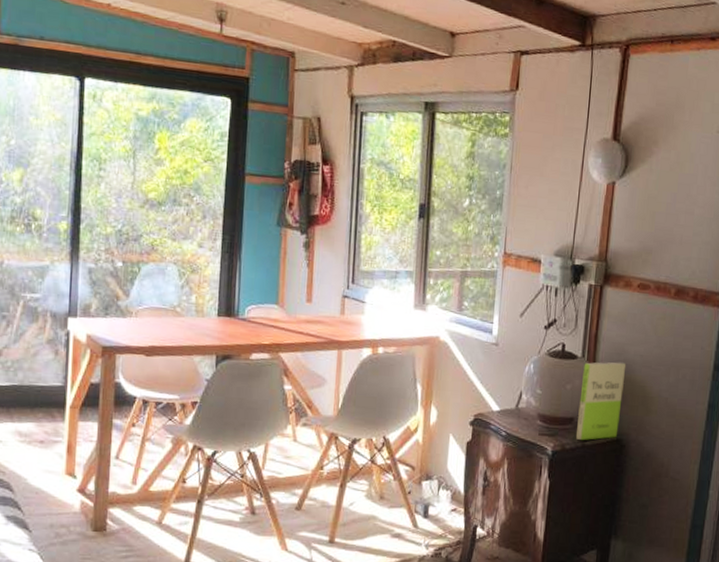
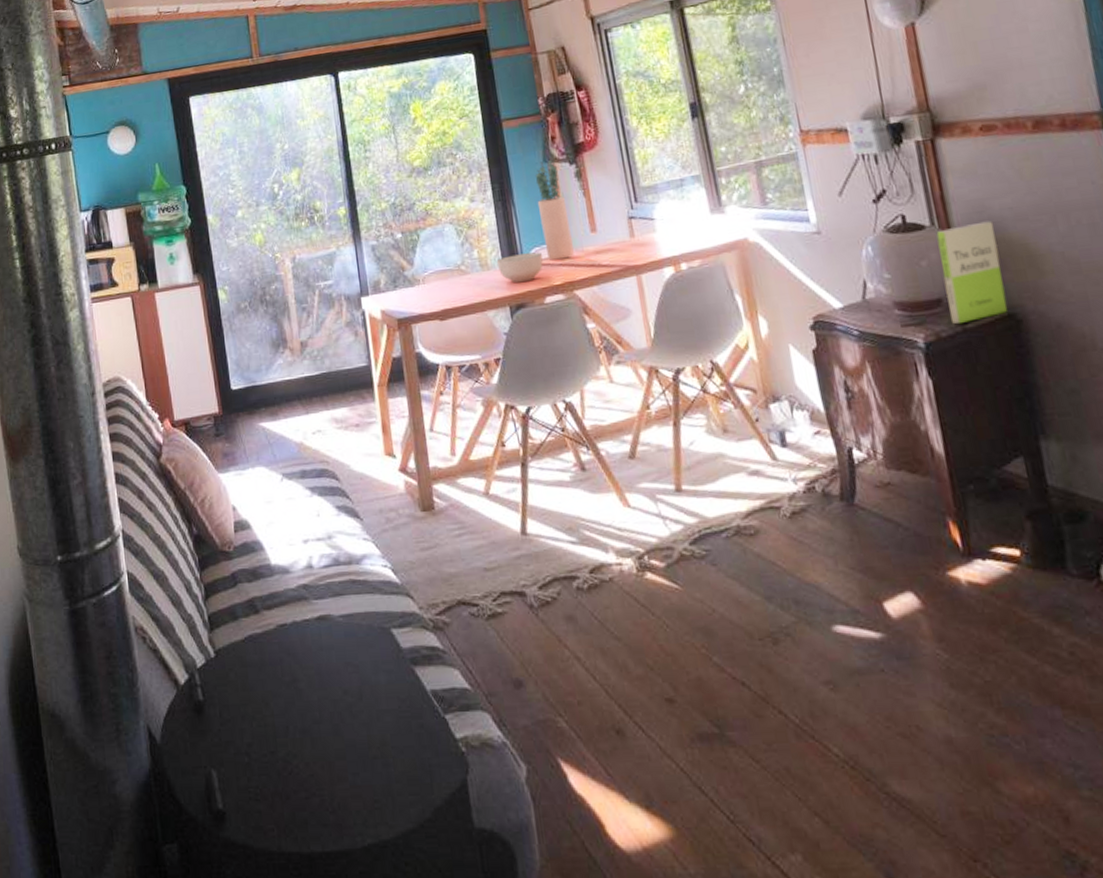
bowl: none [212,307,258,336] -> present [496,252,543,284]
vase: none [261,222,290,322] -> present [536,157,574,261]

